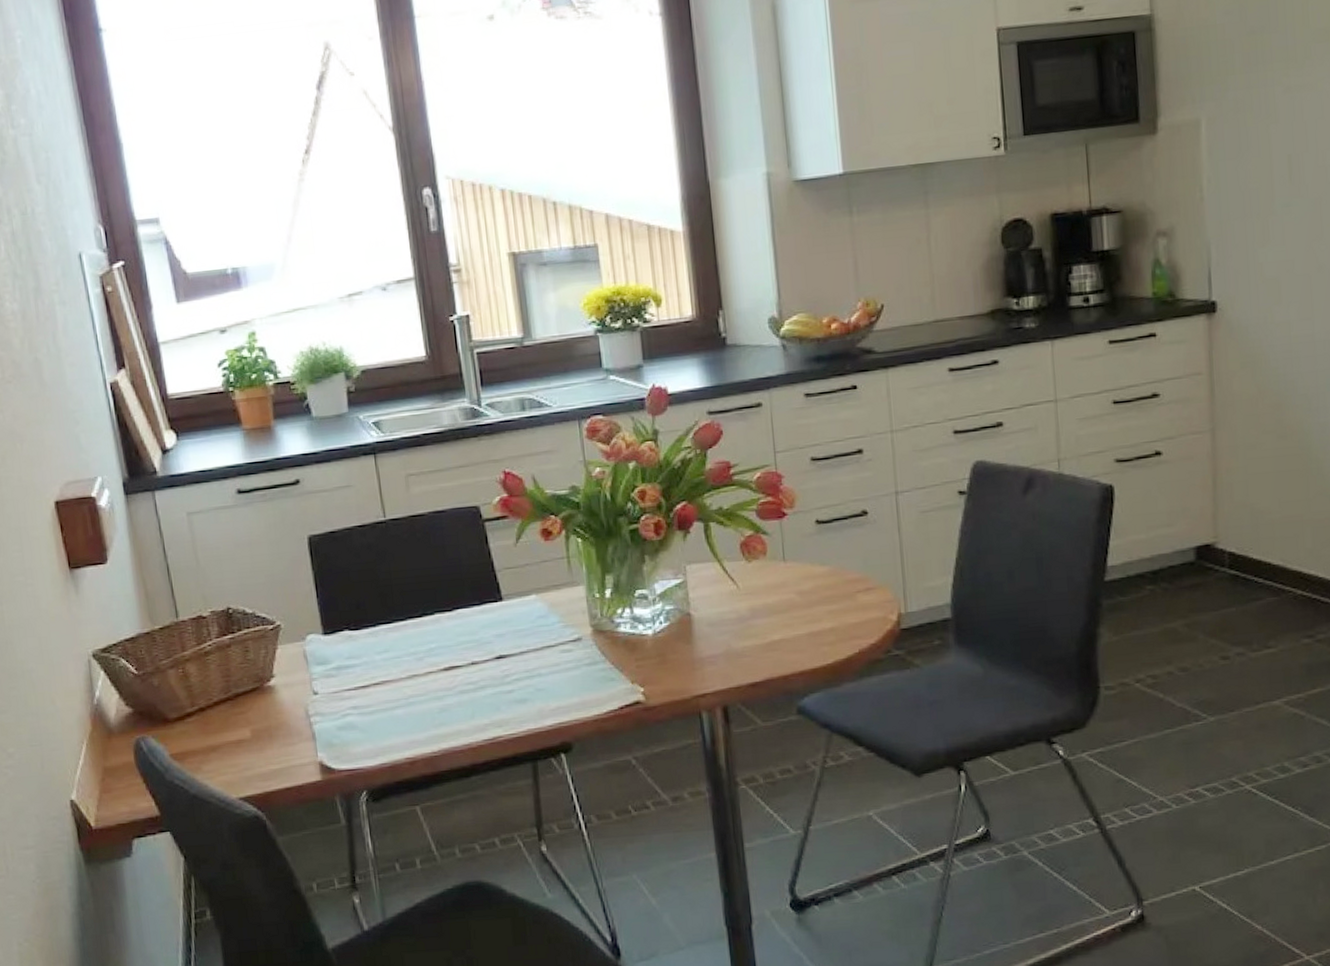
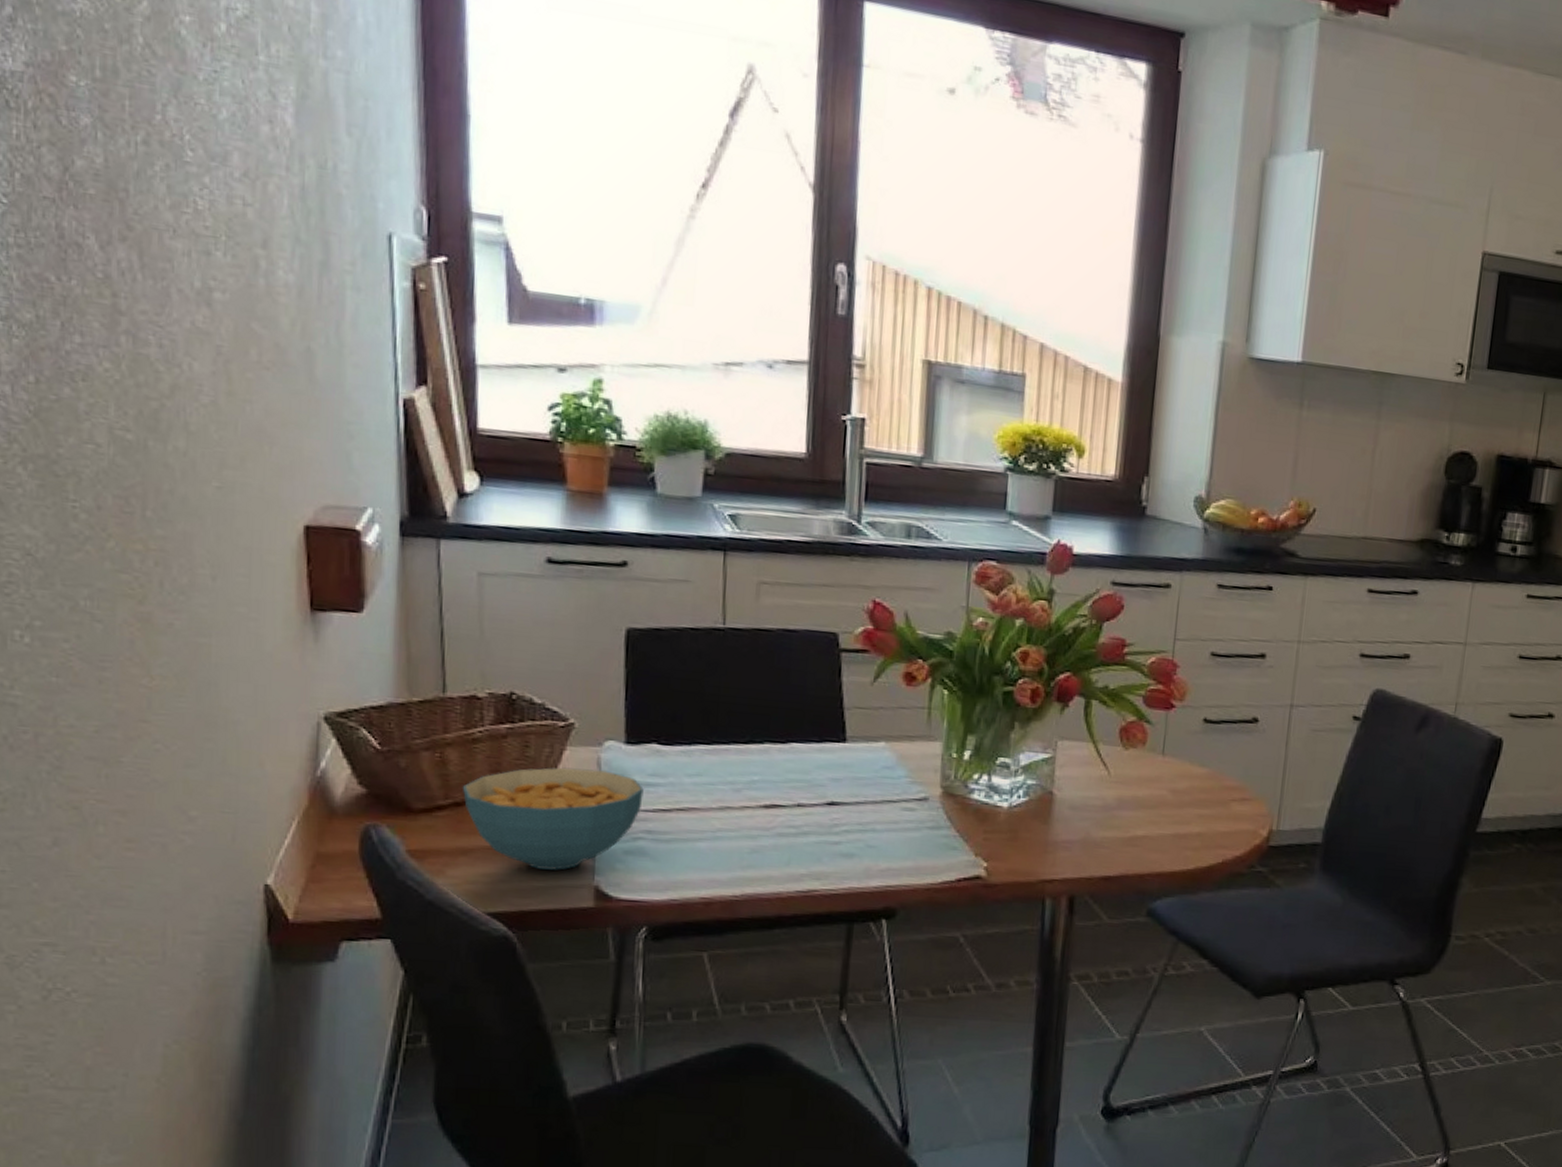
cereal bowl: none [203,661,345,754] -> present [462,767,644,870]

